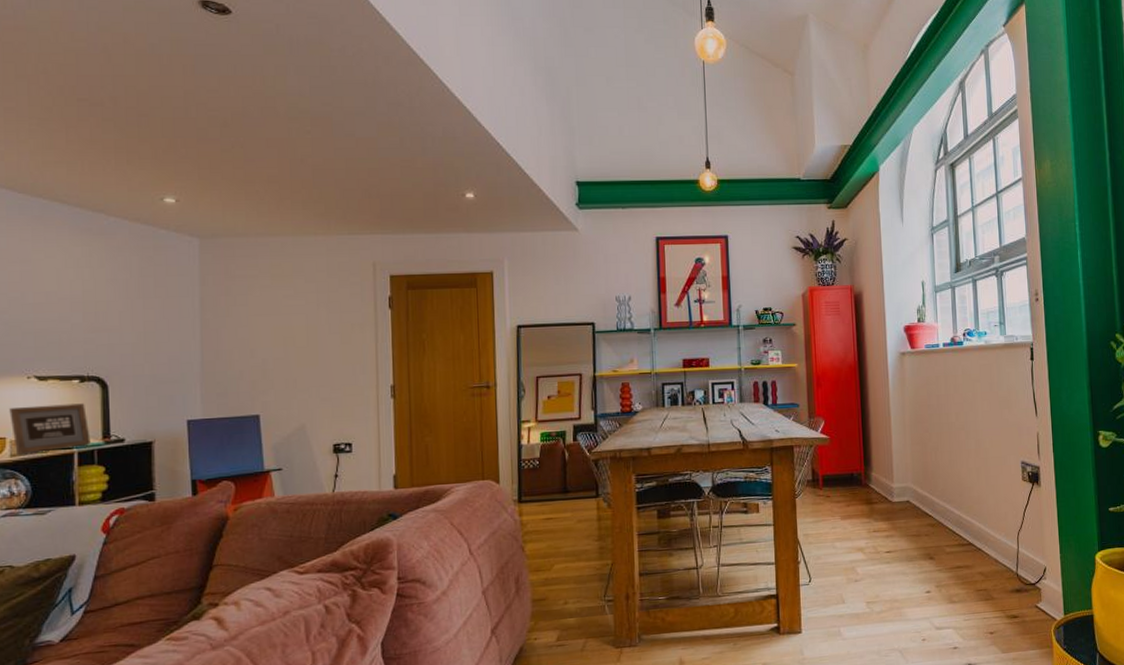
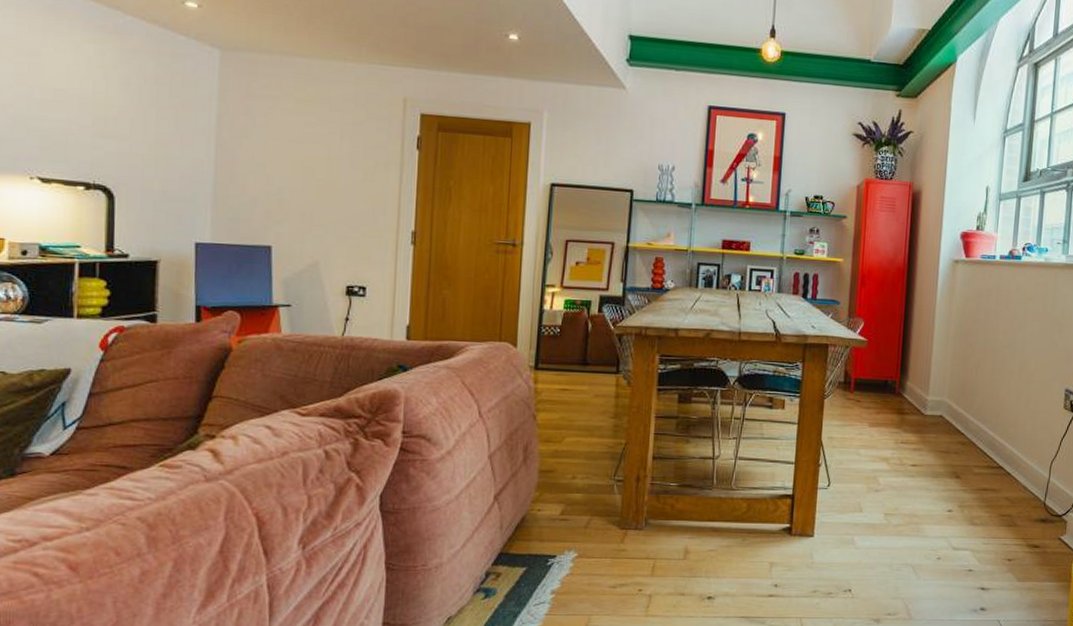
picture frame: present [9,403,91,455] -> none [9,208,93,259]

